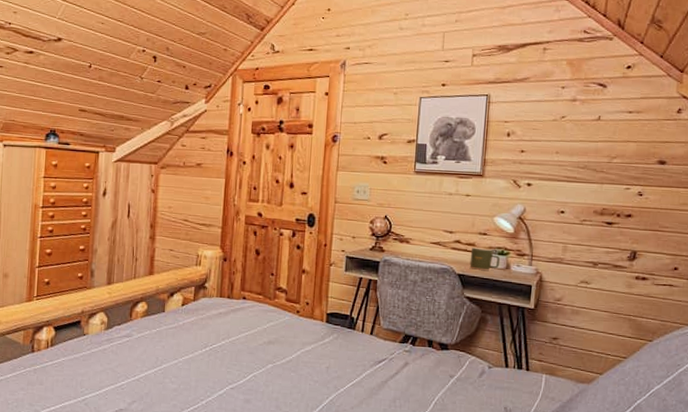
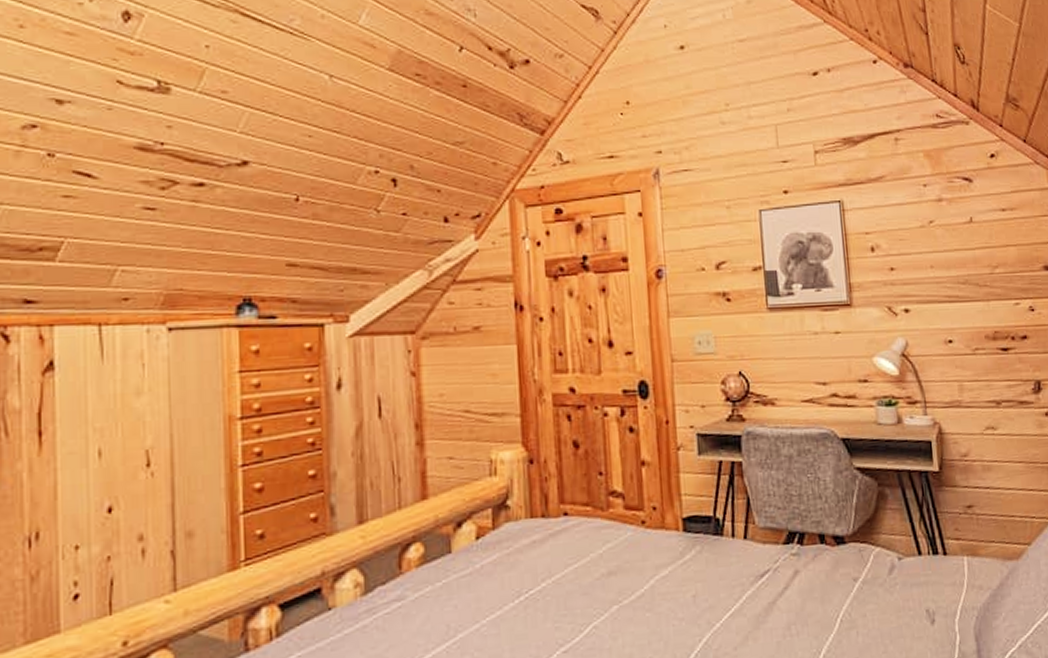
mug: present [469,247,501,270] -> none [852,399,890,430]

